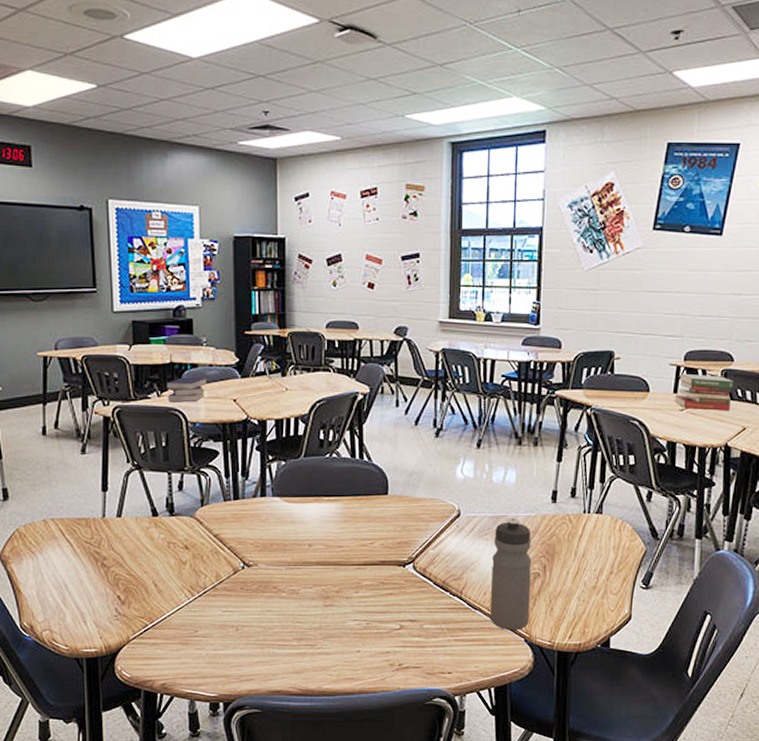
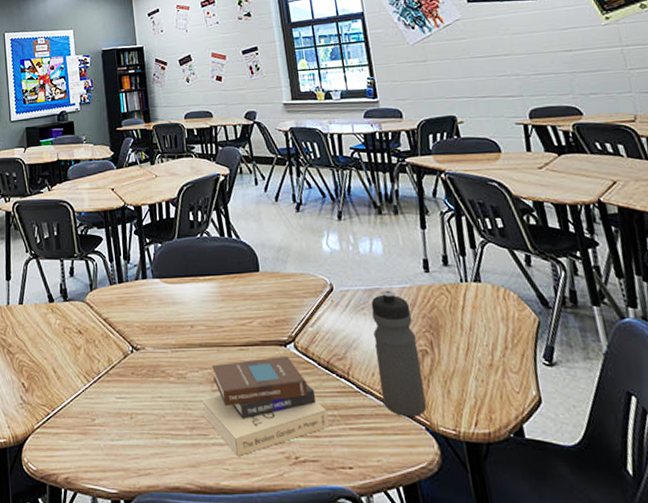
book: present [167,377,206,403] -> none [55,171,88,195]
books: none [312,575,436,663] -> present [202,355,329,456]
books: present [674,373,735,412] -> none [529,130,593,167]

